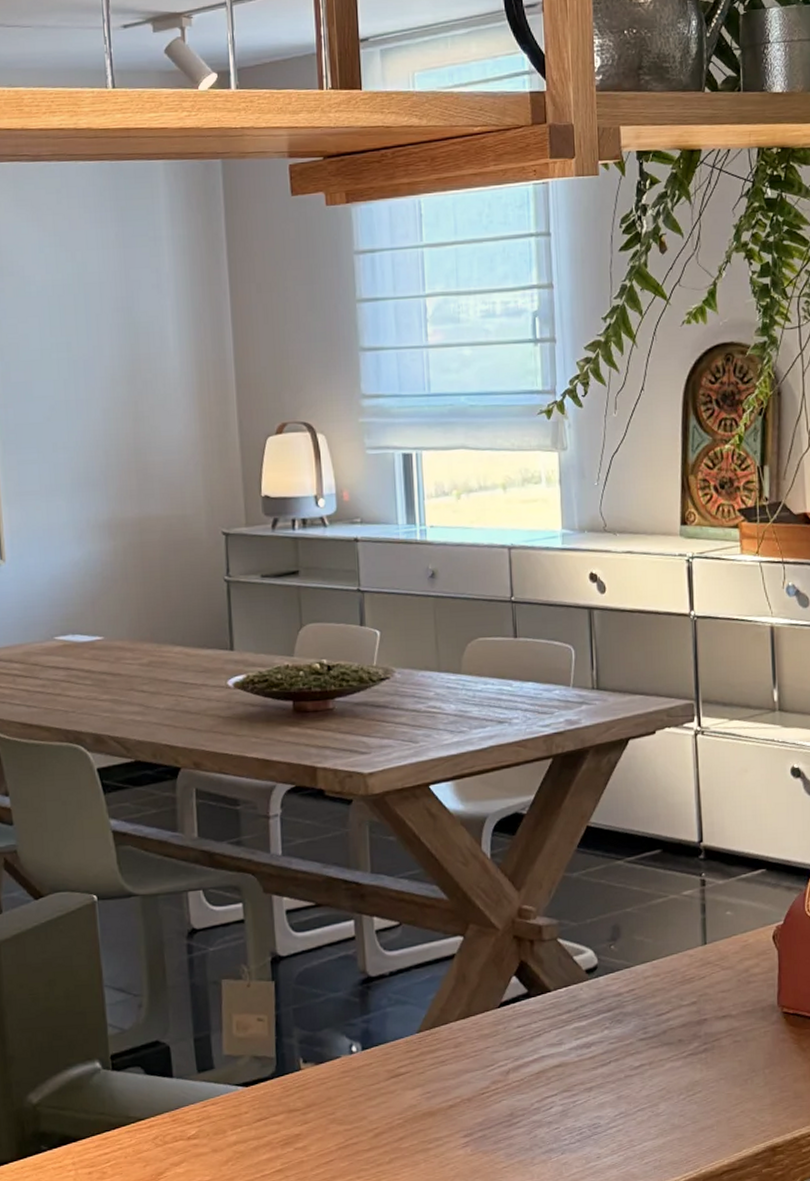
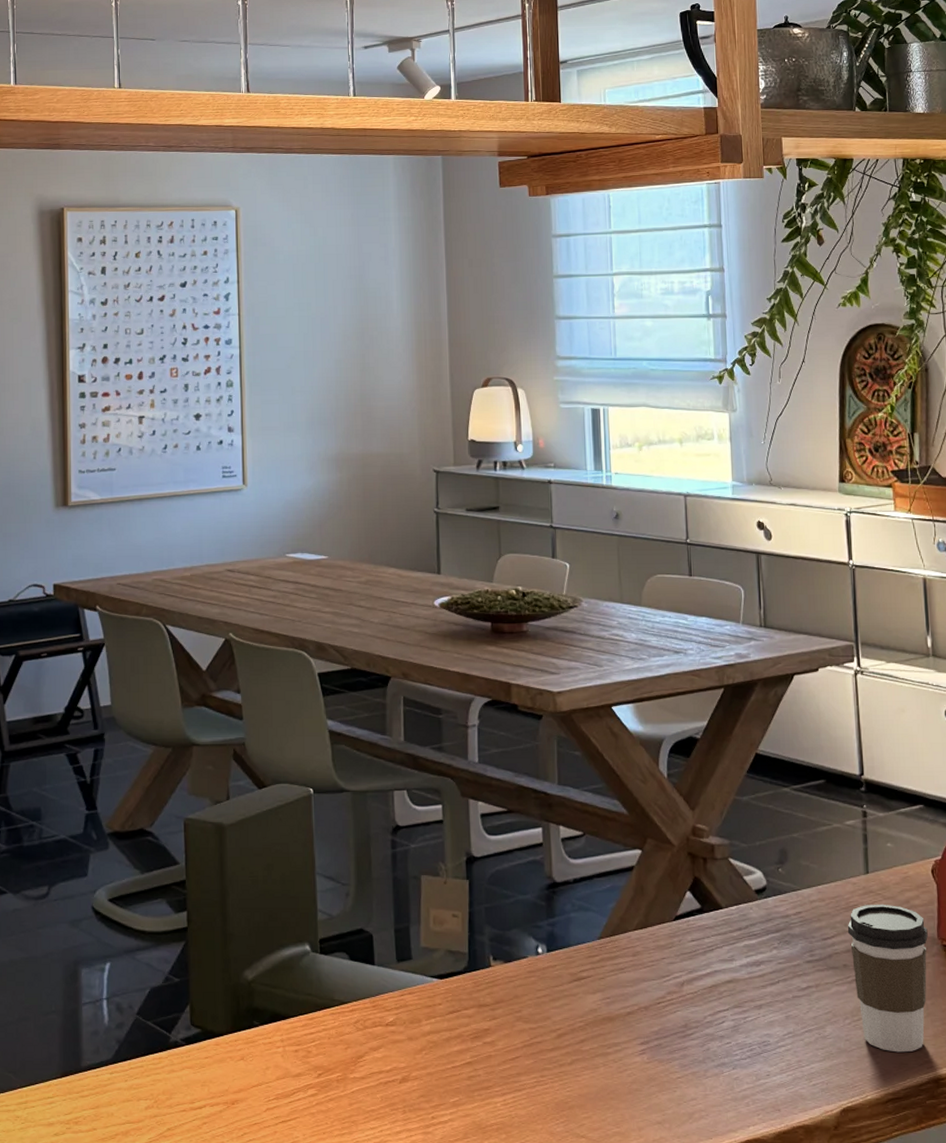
coffee cup: none [683,974,768,1124] -> present [847,904,928,1053]

